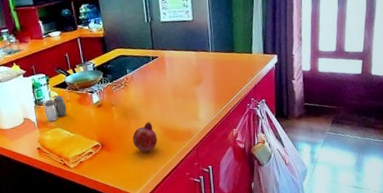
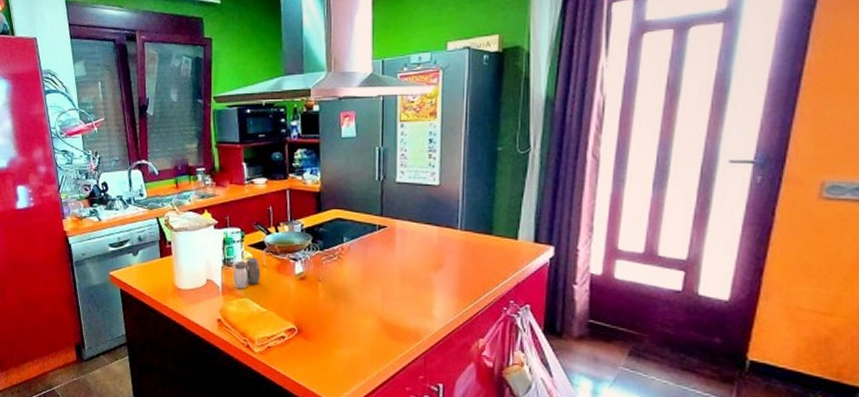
fruit: present [132,122,158,152] -> none [338,310,373,349]

